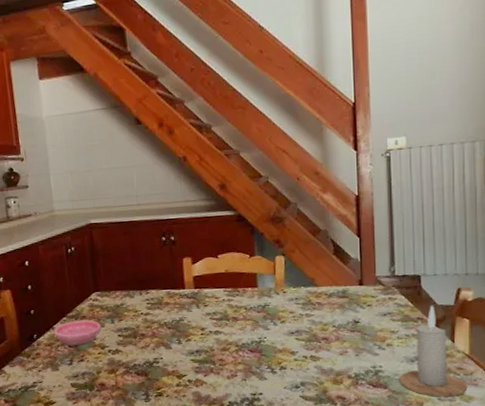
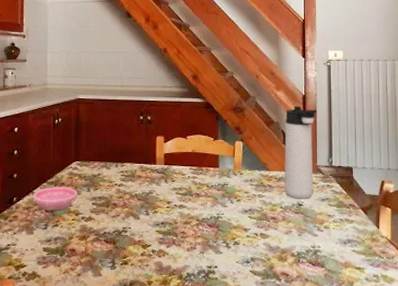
thermos bottle: none [335,209,375,316] -> present [285,106,318,199]
candle: present [398,305,468,397] -> none [333,194,390,278]

